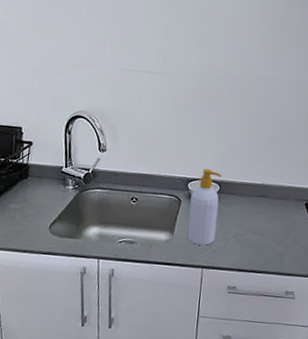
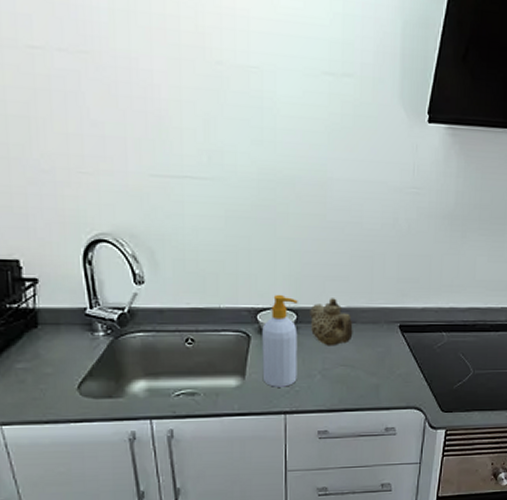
teapot: none [229,175,266,216] -> present [308,298,353,346]

